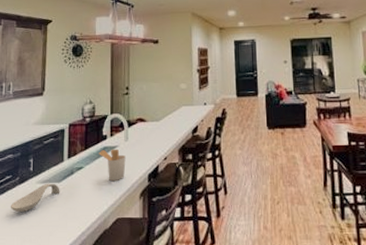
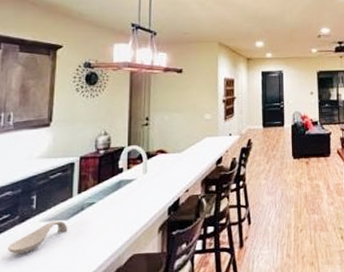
utensil holder: present [99,149,126,182] -> none [113,182,144,217]

